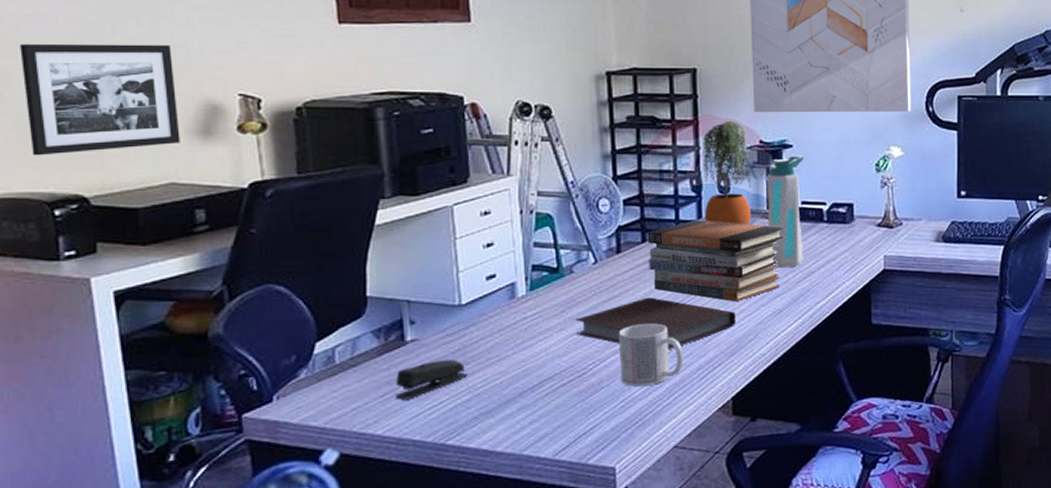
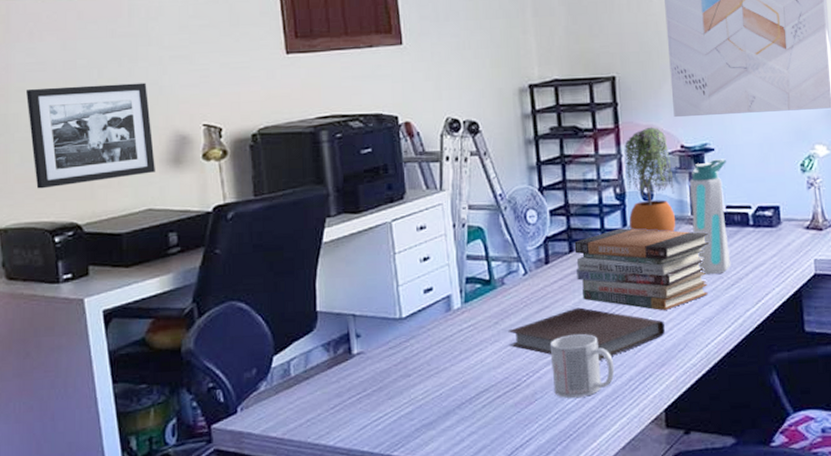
stapler: present [396,360,468,400] -> none [345,372,410,412]

